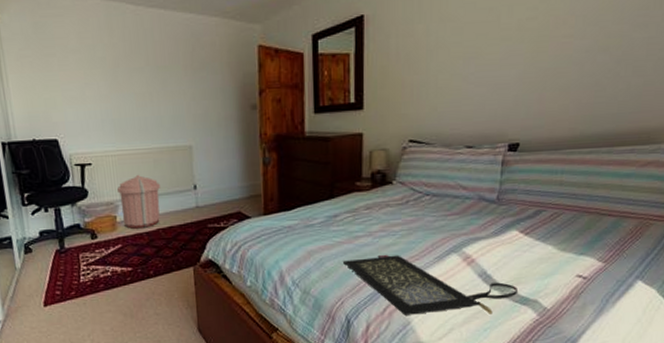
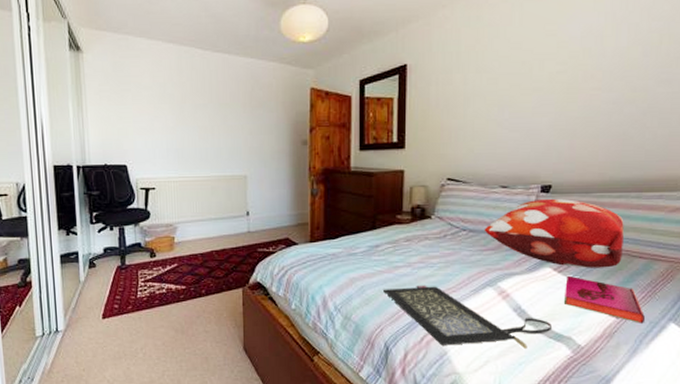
trash can: present [117,175,160,229] -> none [177,200,216,250]
decorative pillow: none [448,157,594,229] -> present [484,198,624,268]
hardback book: none [531,237,613,283] -> present [565,275,646,323]

